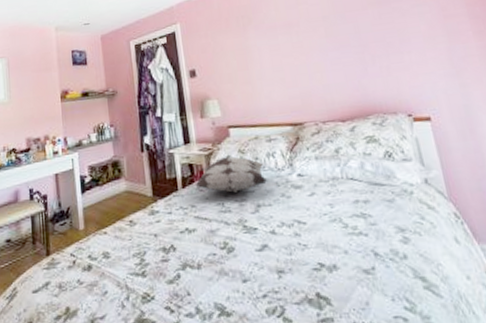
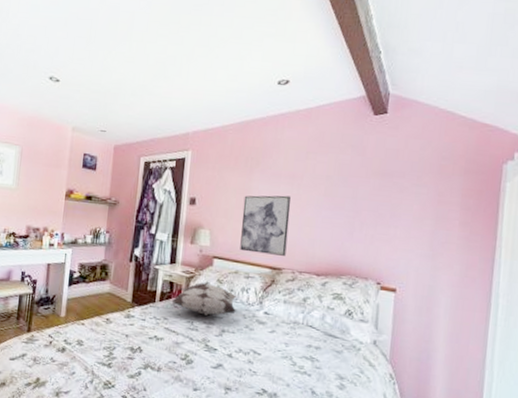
wall art: none [244,45,304,114] -> present [240,195,291,256]

